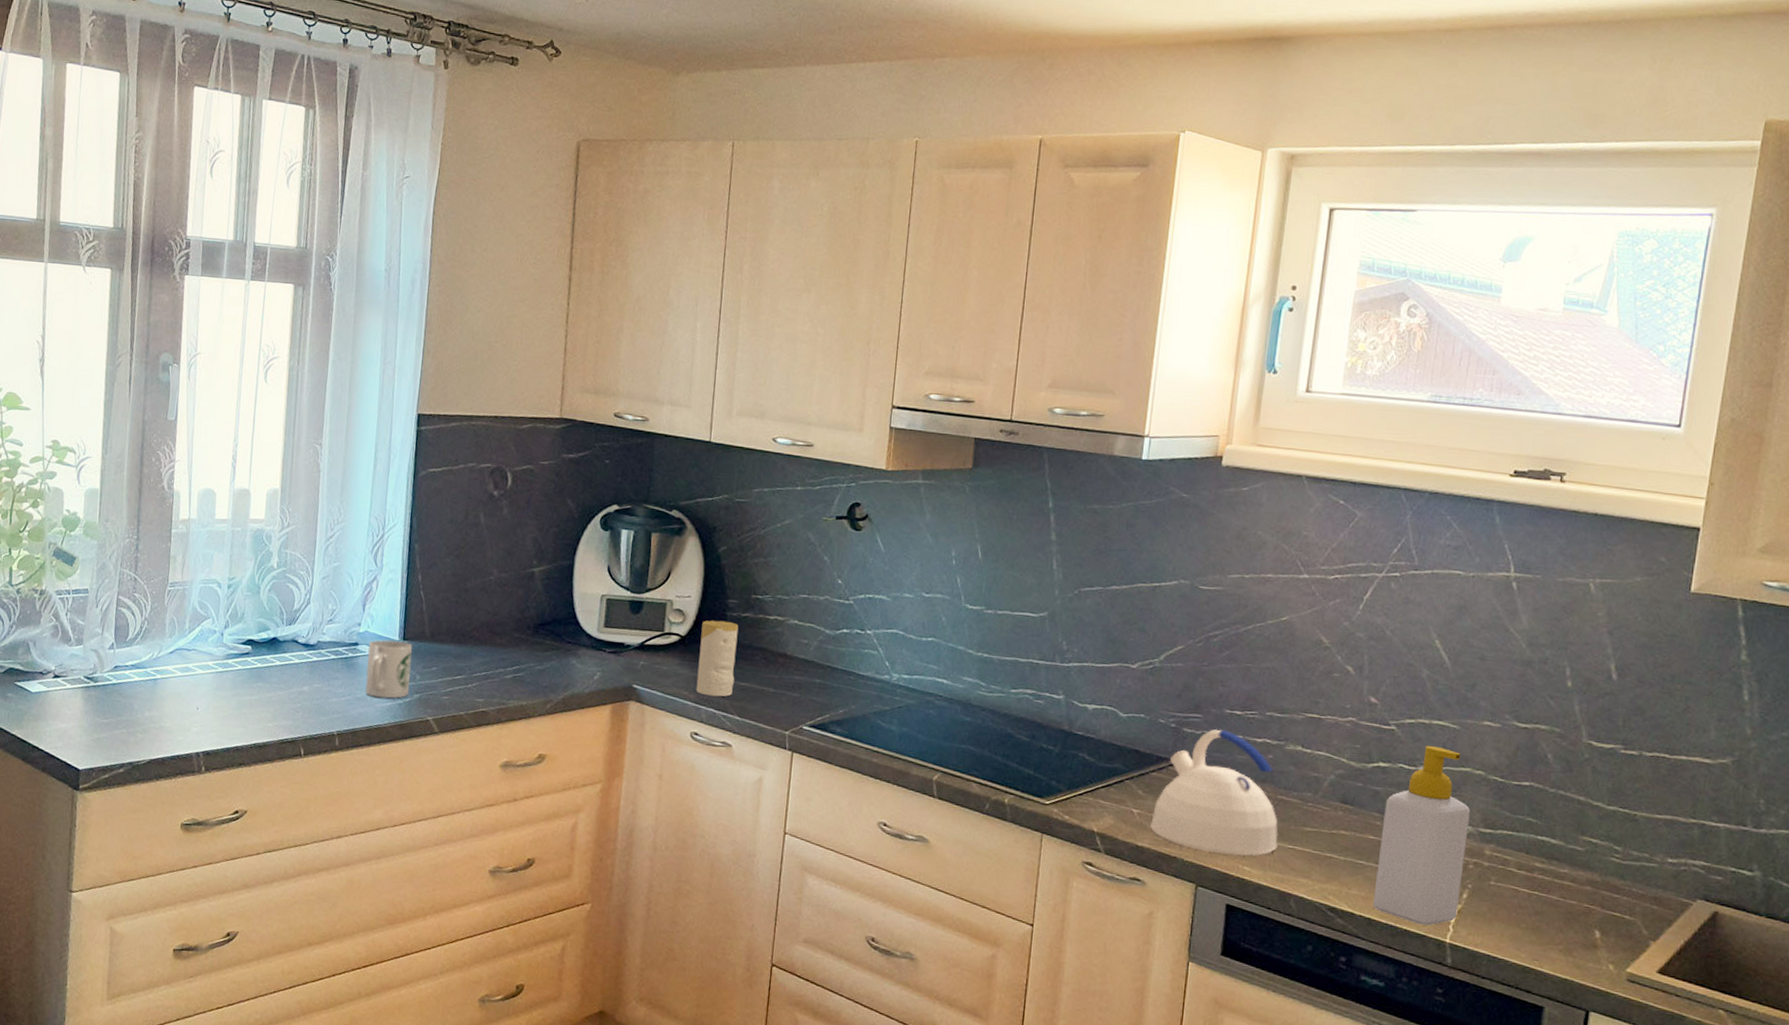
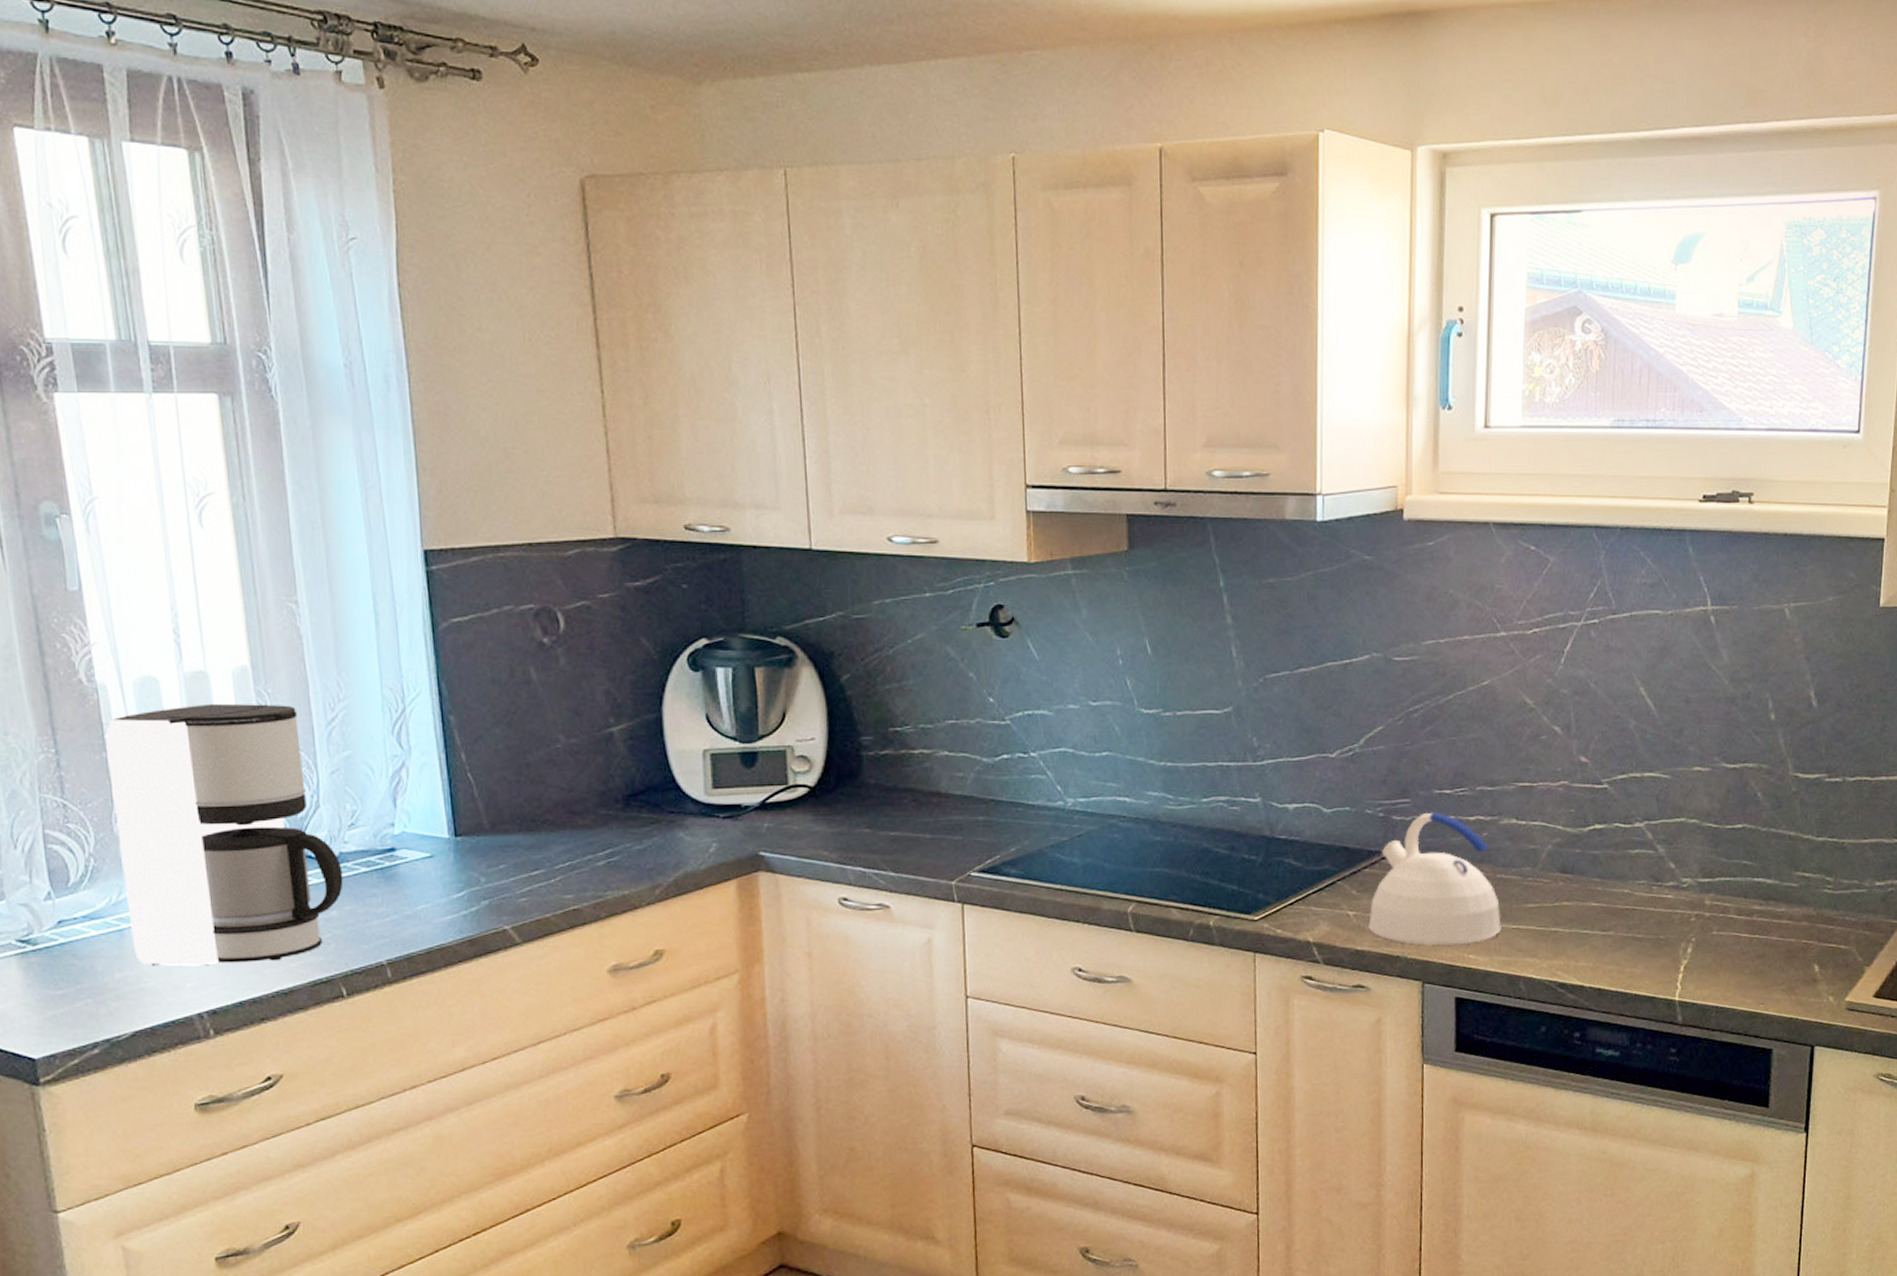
coffee maker: none [161,514,318,720] -> present [105,703,344,966]
mug: present [365,640,413,698] -> none [409,837,474,912]
candle: present [696,620,739,697] -> none [833,762,883,853]
soap bottle: present [1373,745,1471,926] -> none [1601,799,1689,987]

